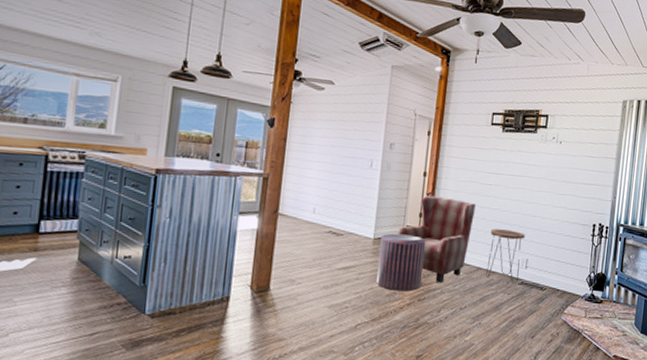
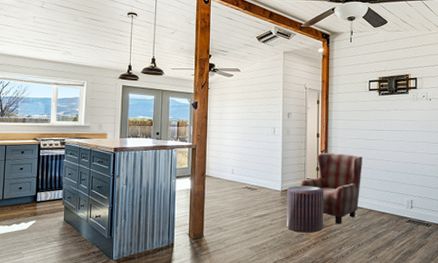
side table: present [486,229,525,284] -> none [377,176,408,222]

